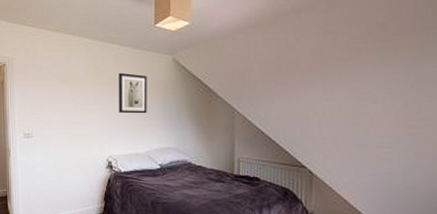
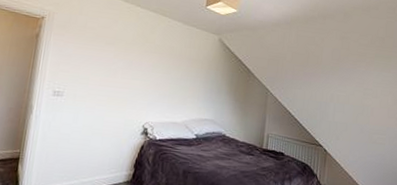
wall art: present [119,72,147,114] -> none [161,43,194,85]

